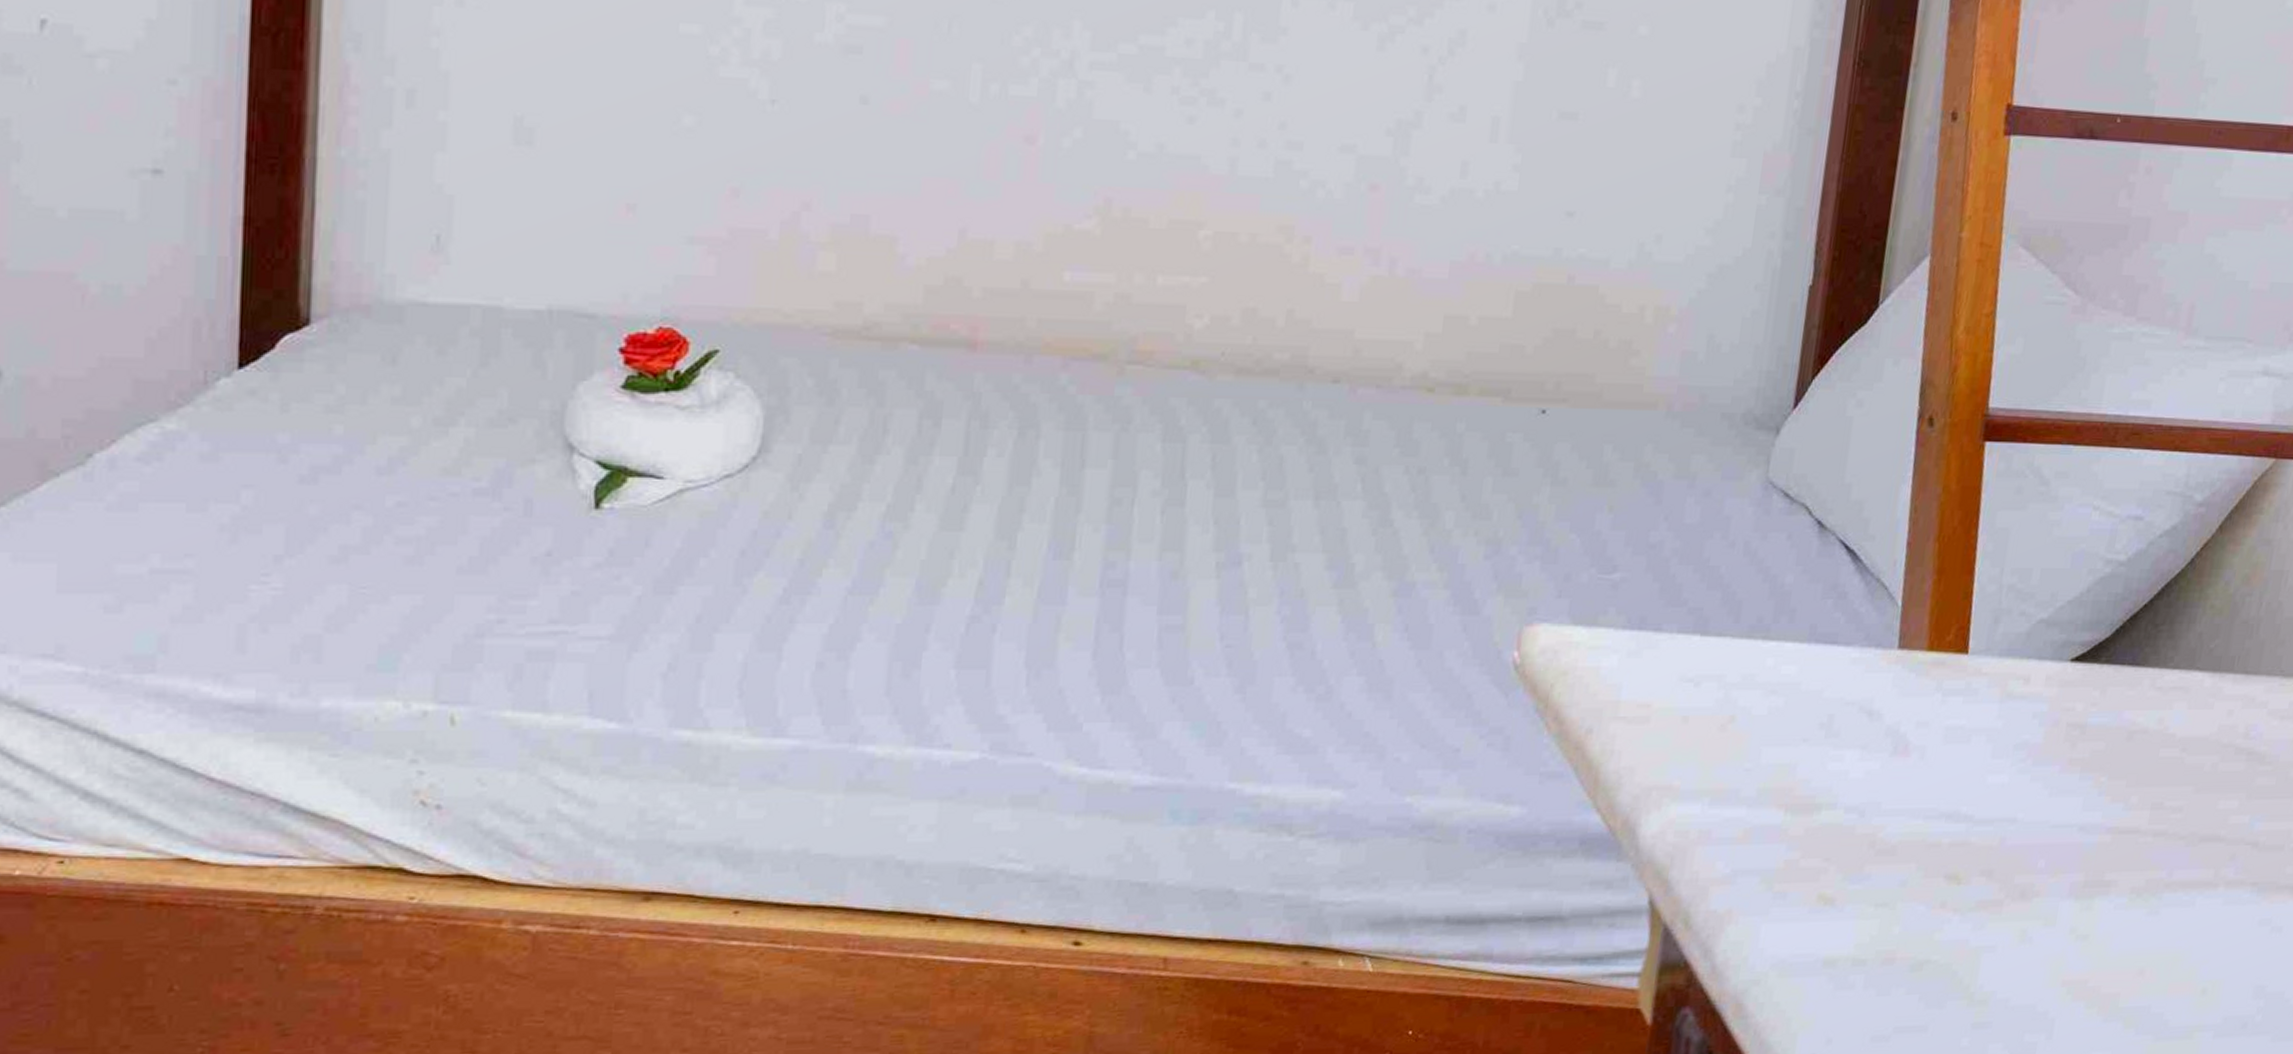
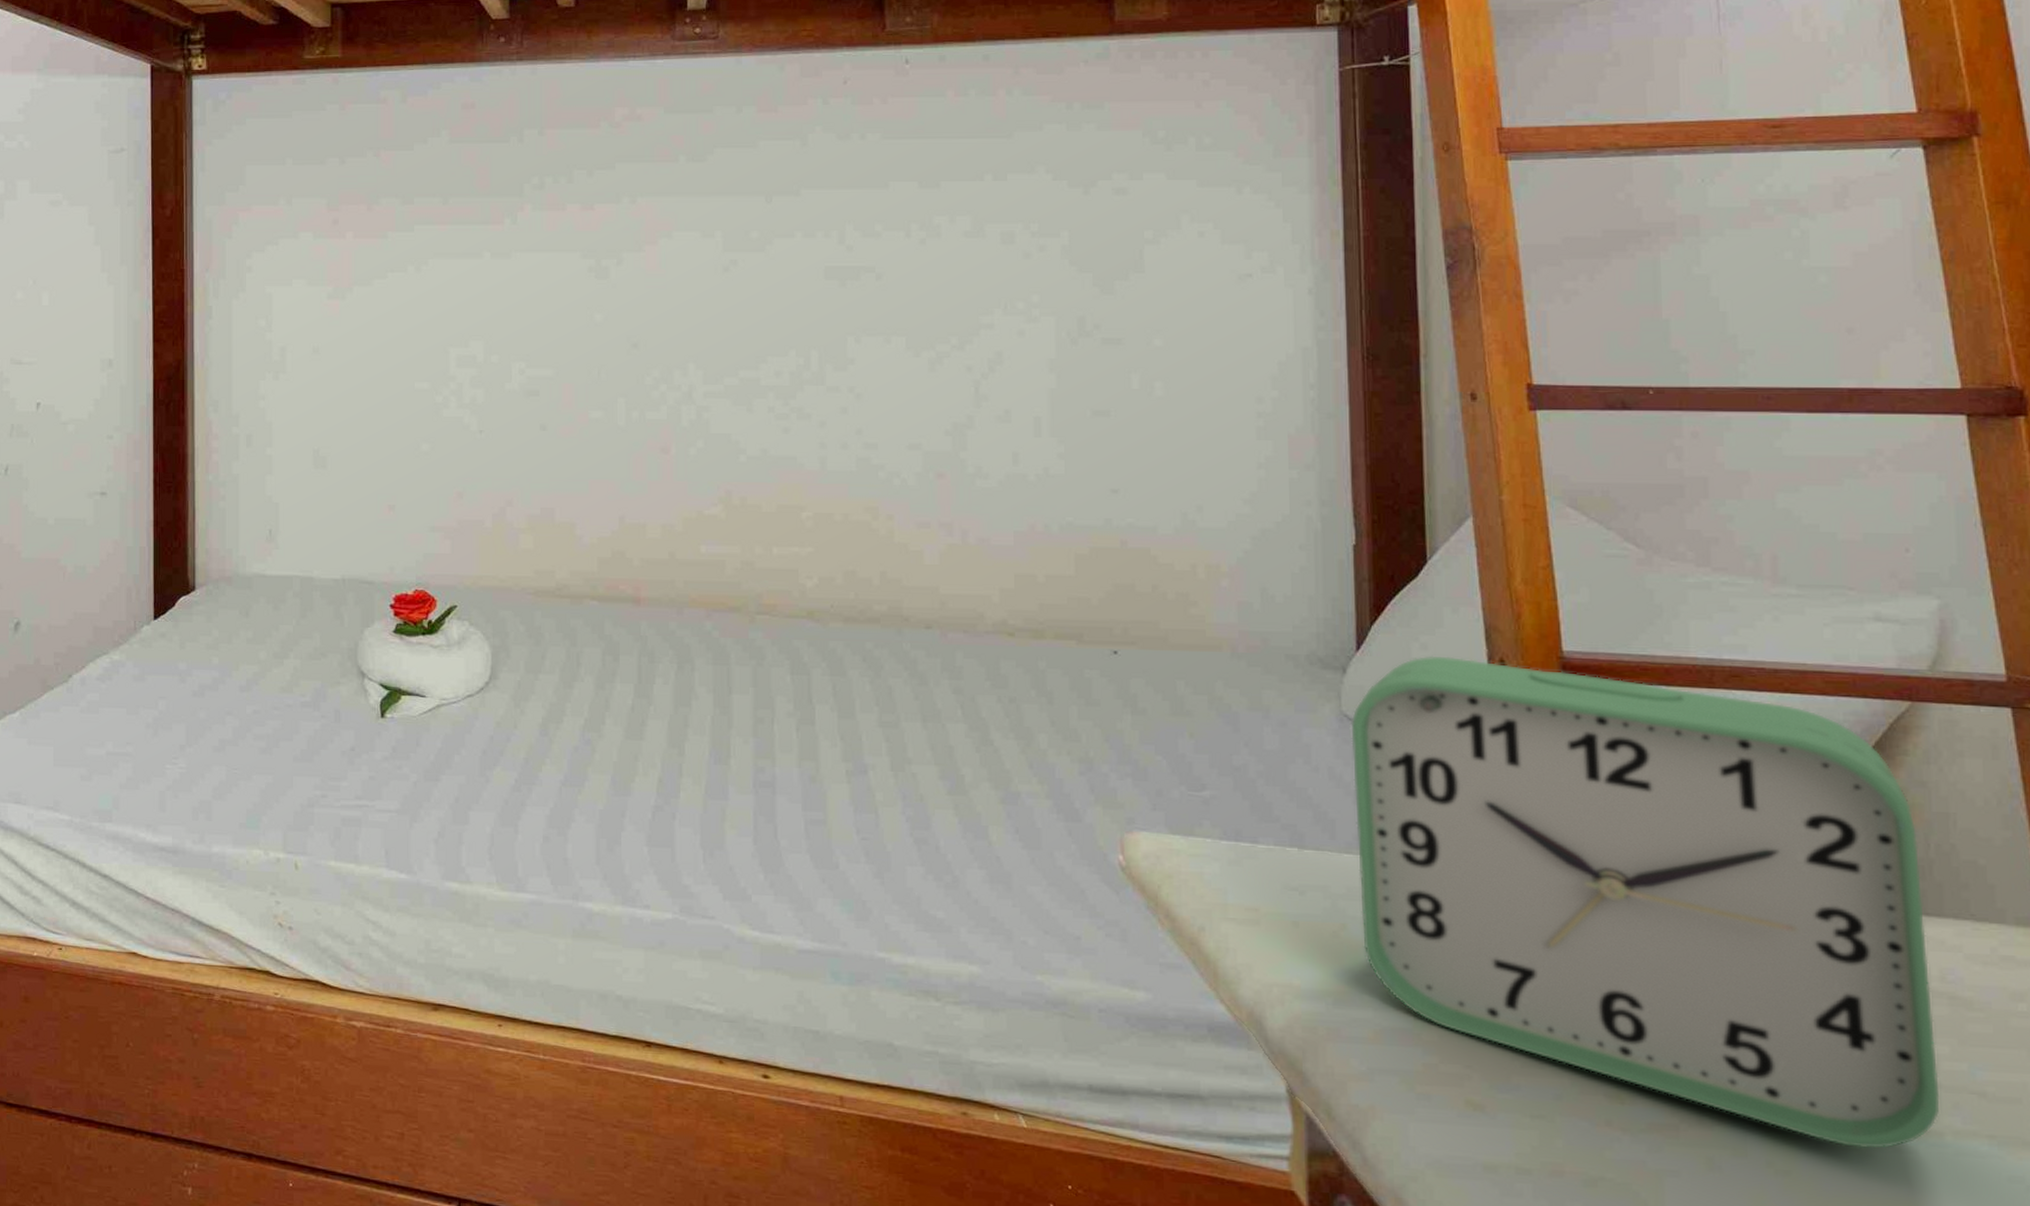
alarm clock: none [1748,413,2255,907] -> present [1351,655,1940,1149]

